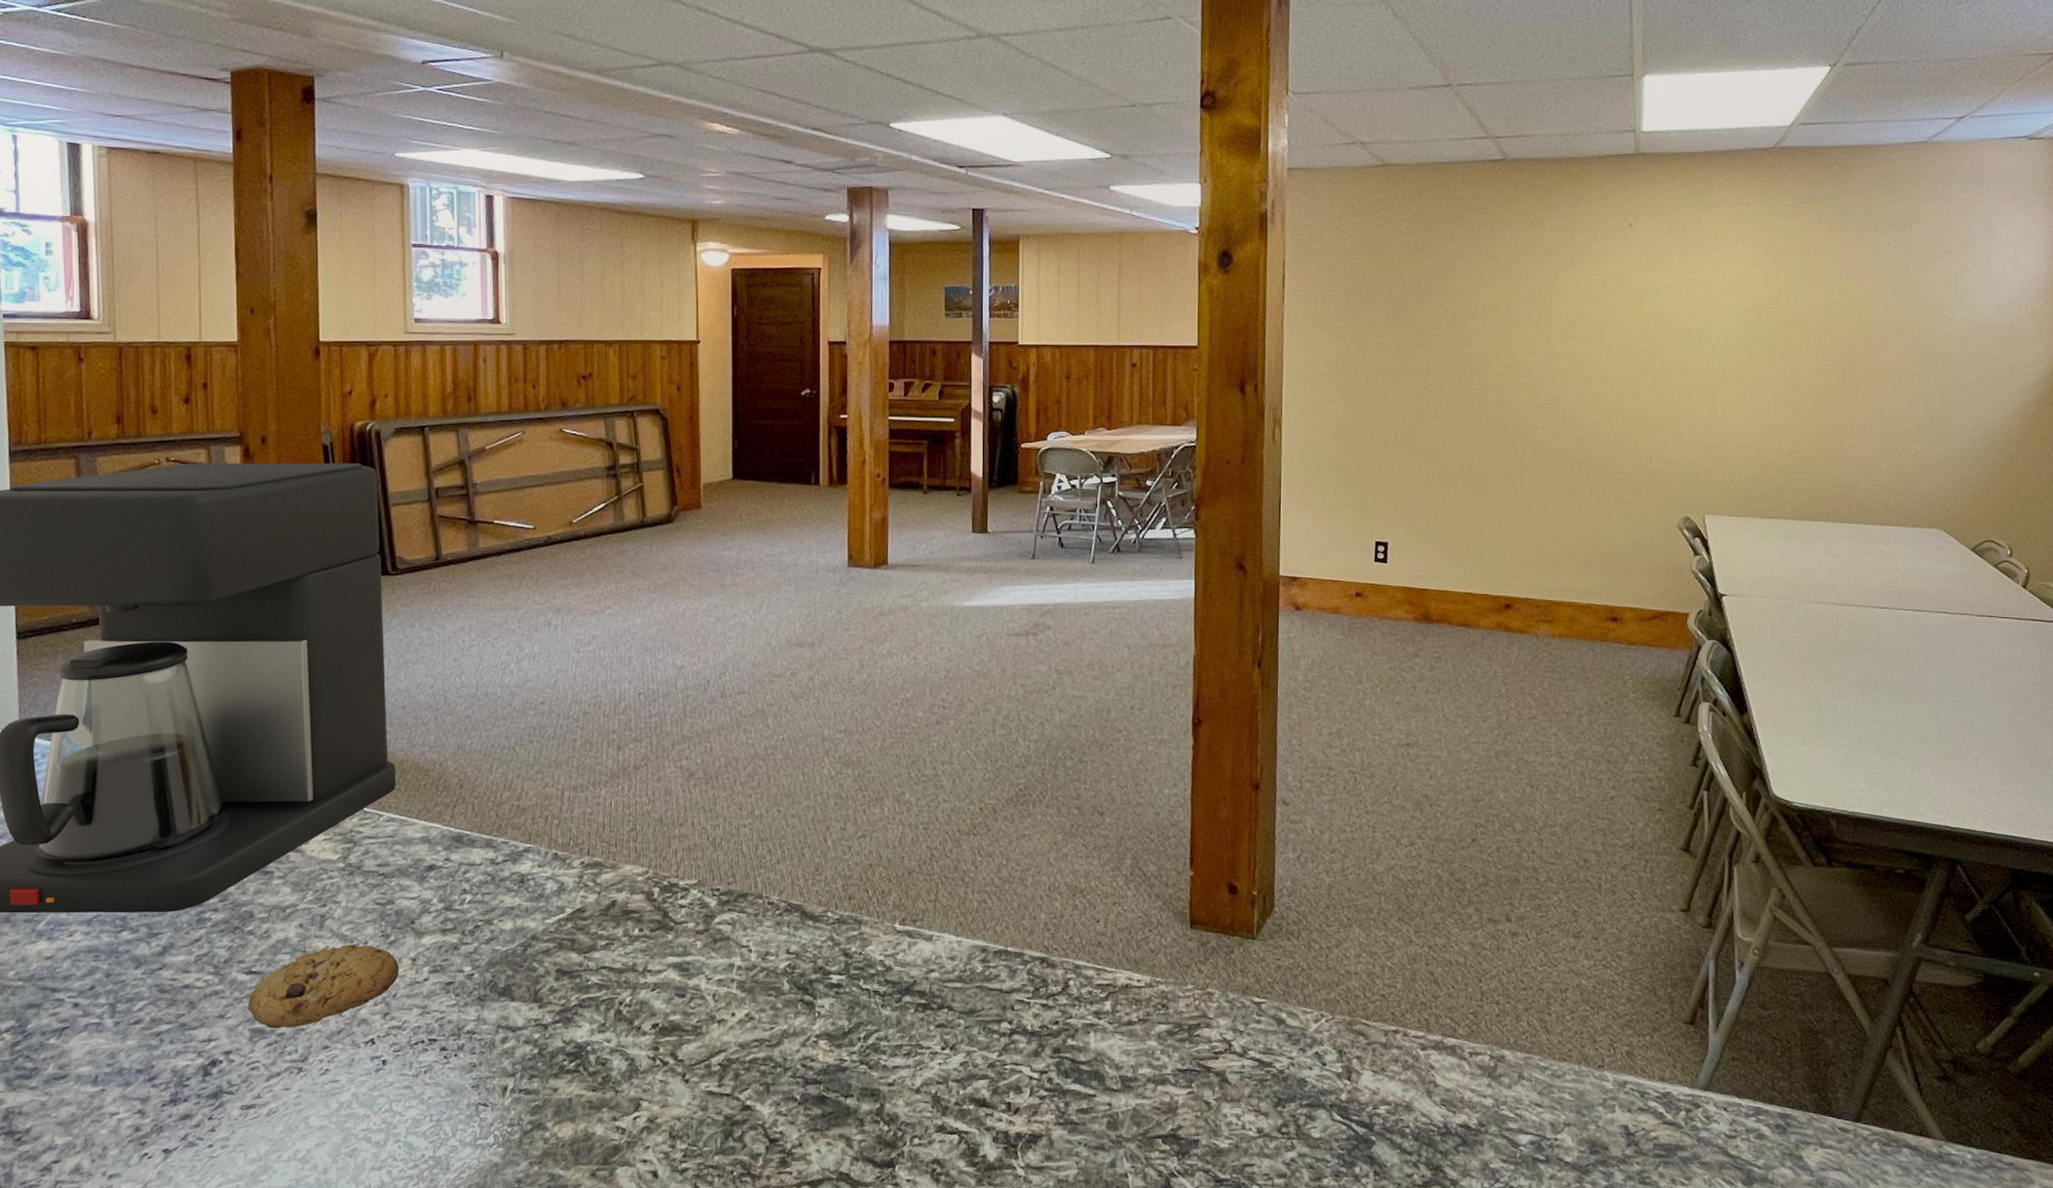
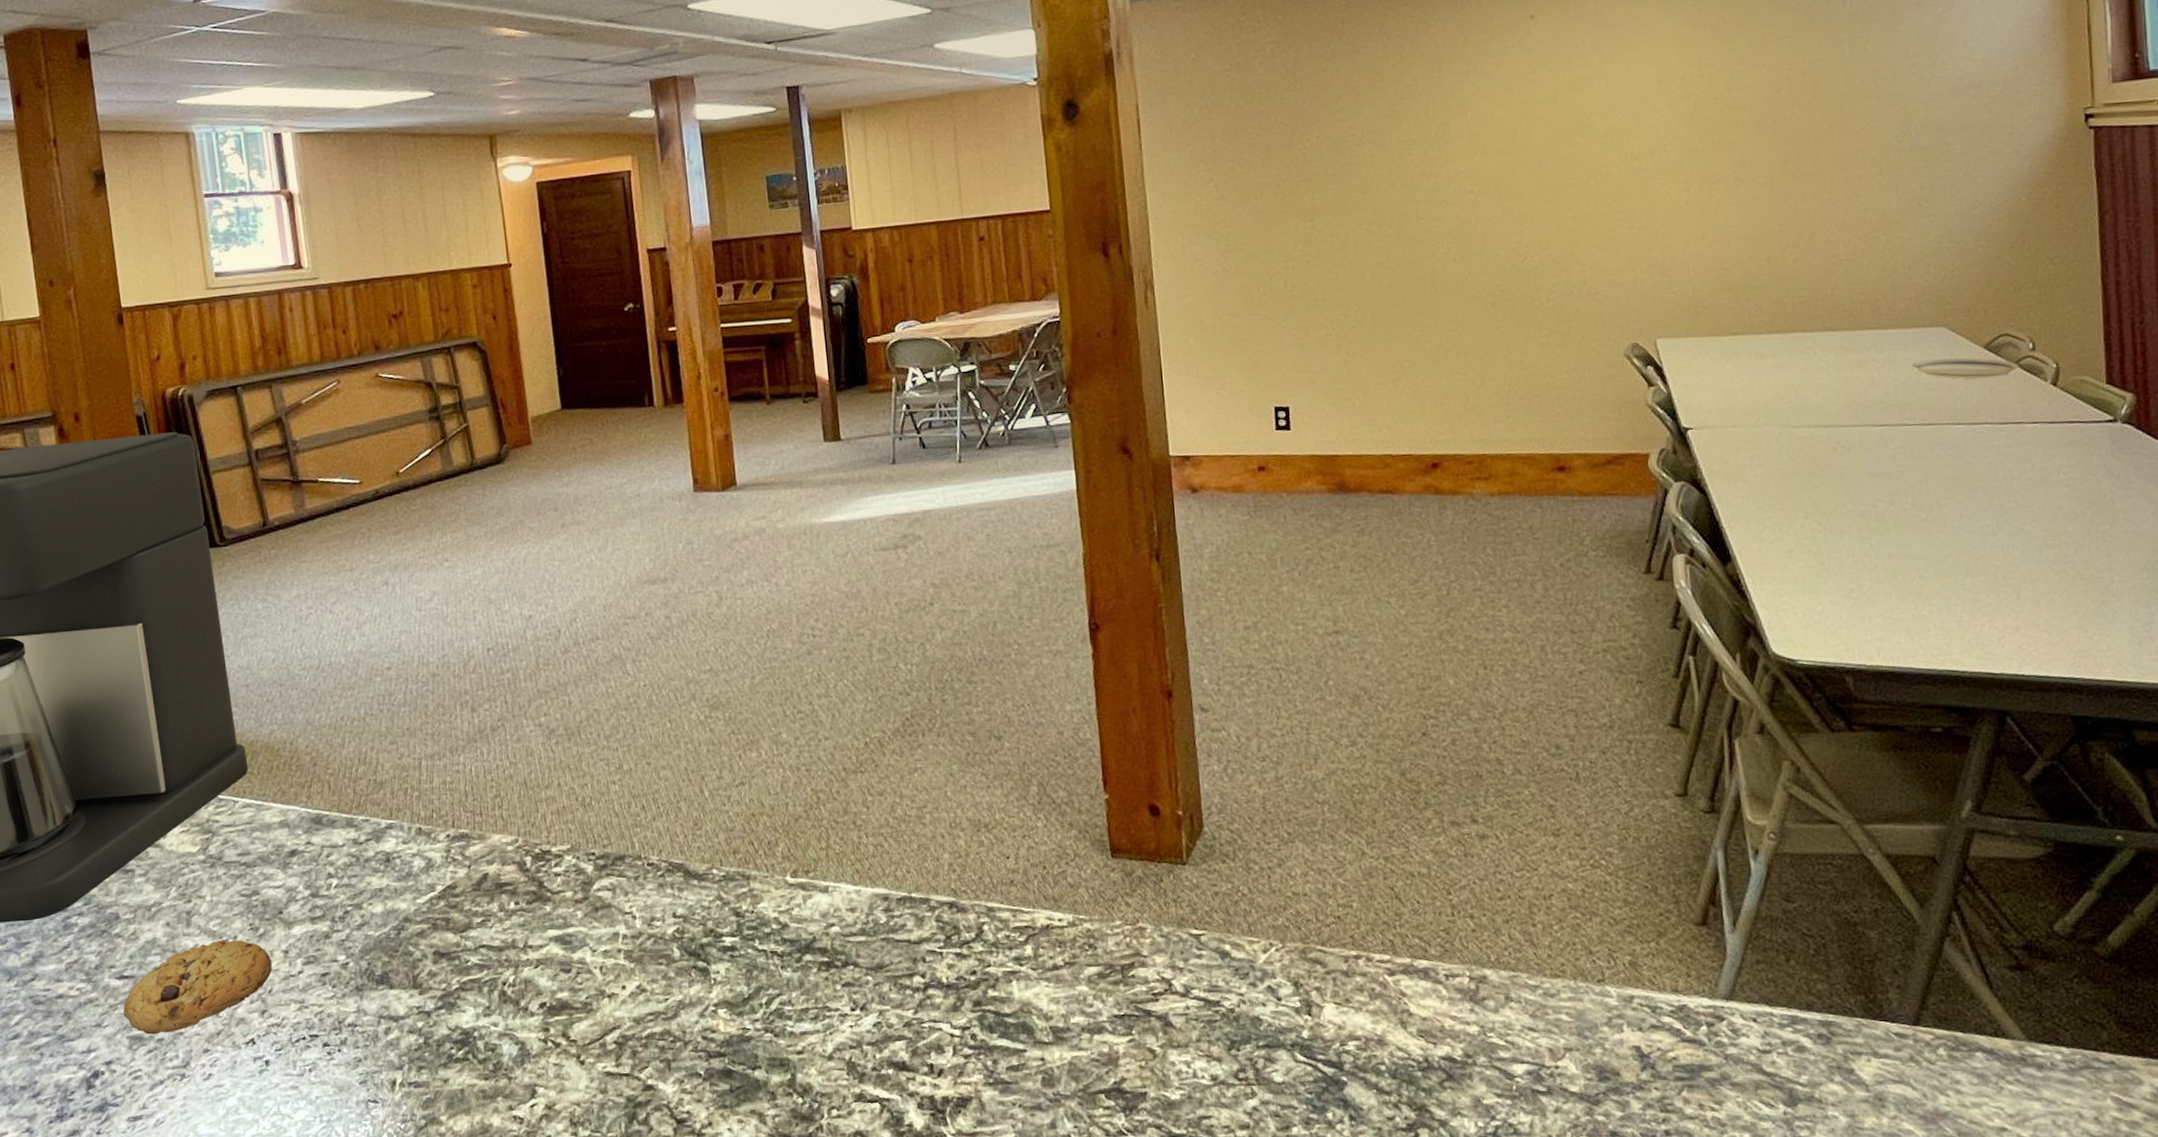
plate: none [1912,556,1998,577] -> present [1912,358,2019,380]

